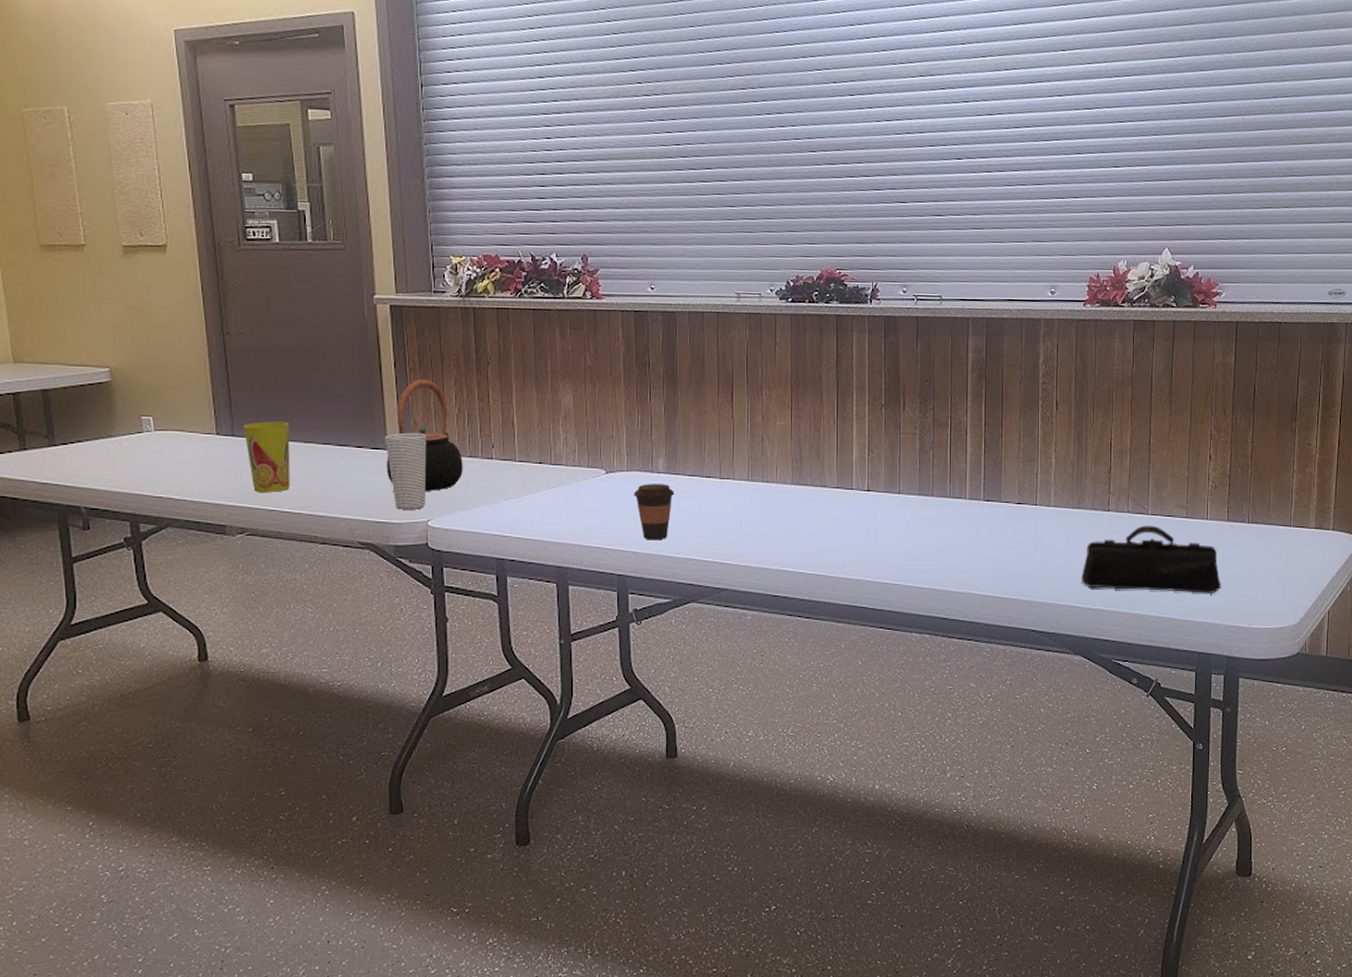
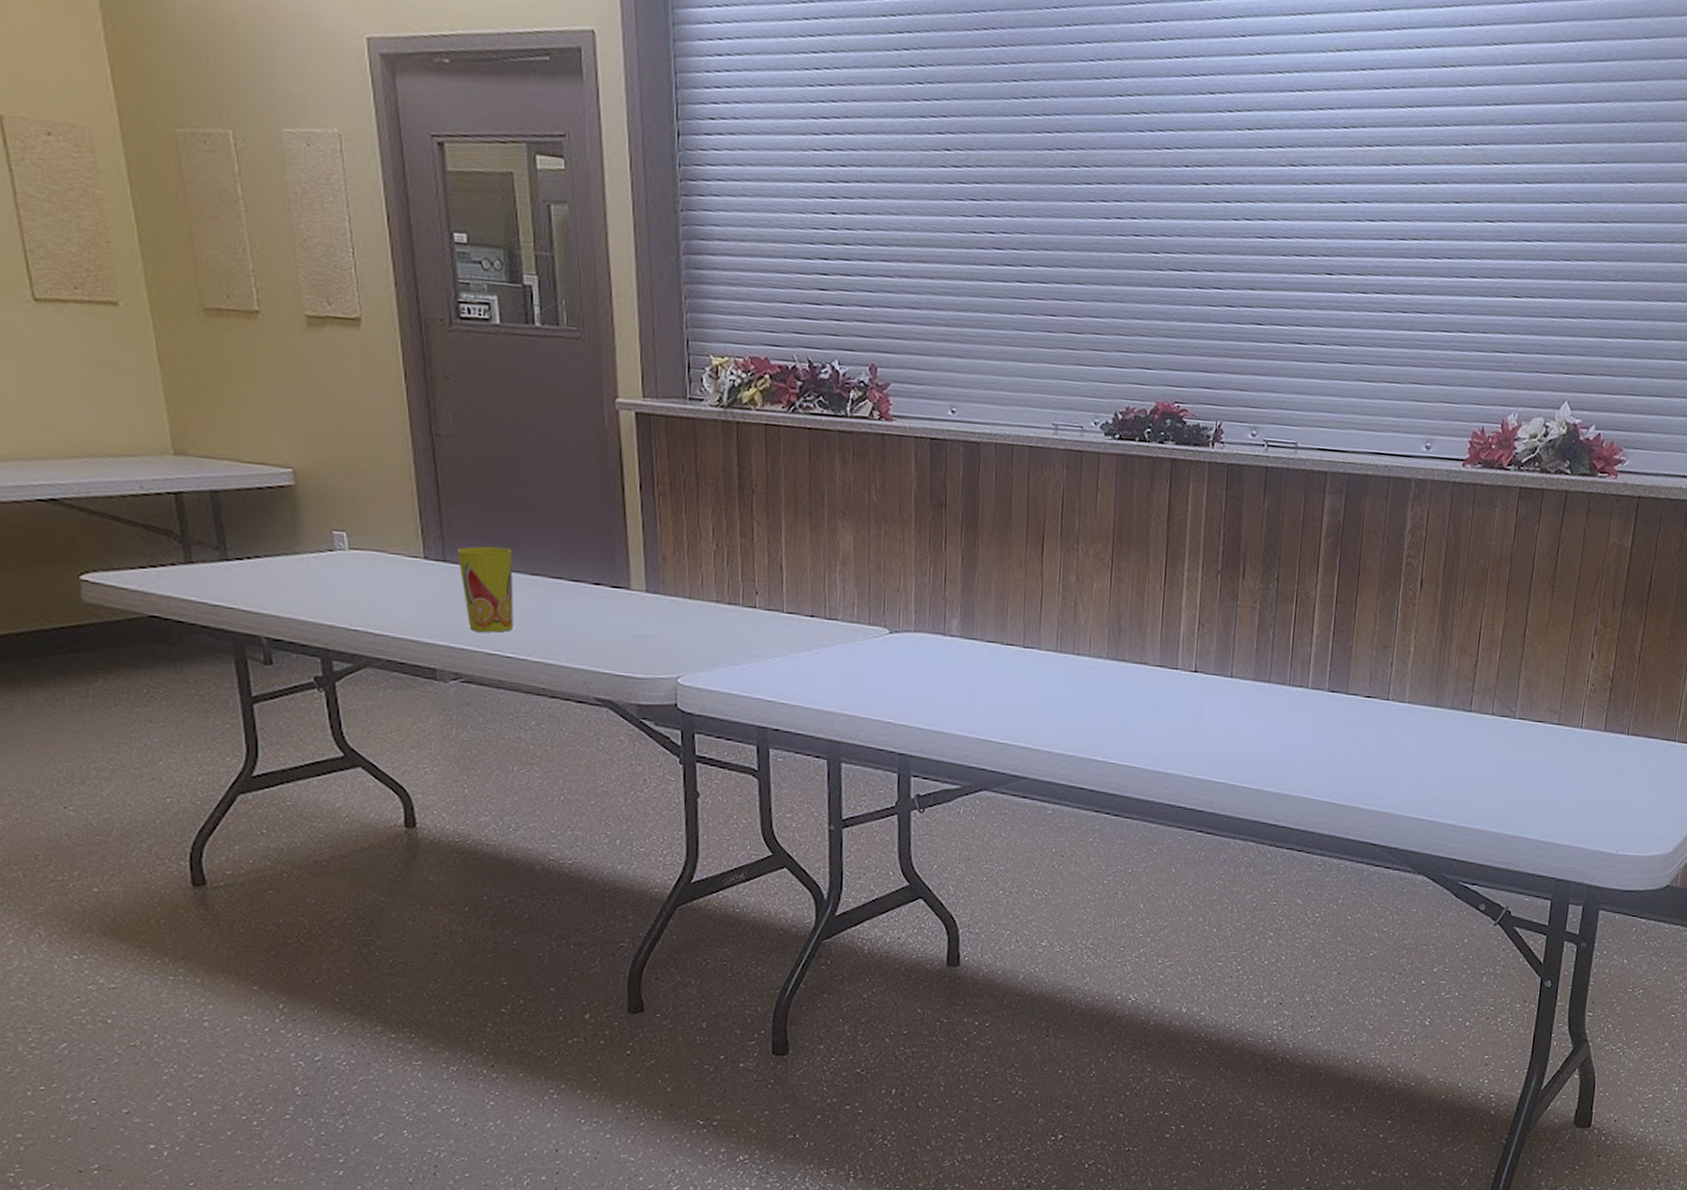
cup: present [384,432,427,510] -> none [626,569,678,663]
teapot: present [385,380,463,491] -> none [628,506,720,642]
coffee cup: present [634,484,675,540] -> none [922,648,970,716]
pencil case: present [1081,525,1222,593] -> none [1432,730,1590,813]

